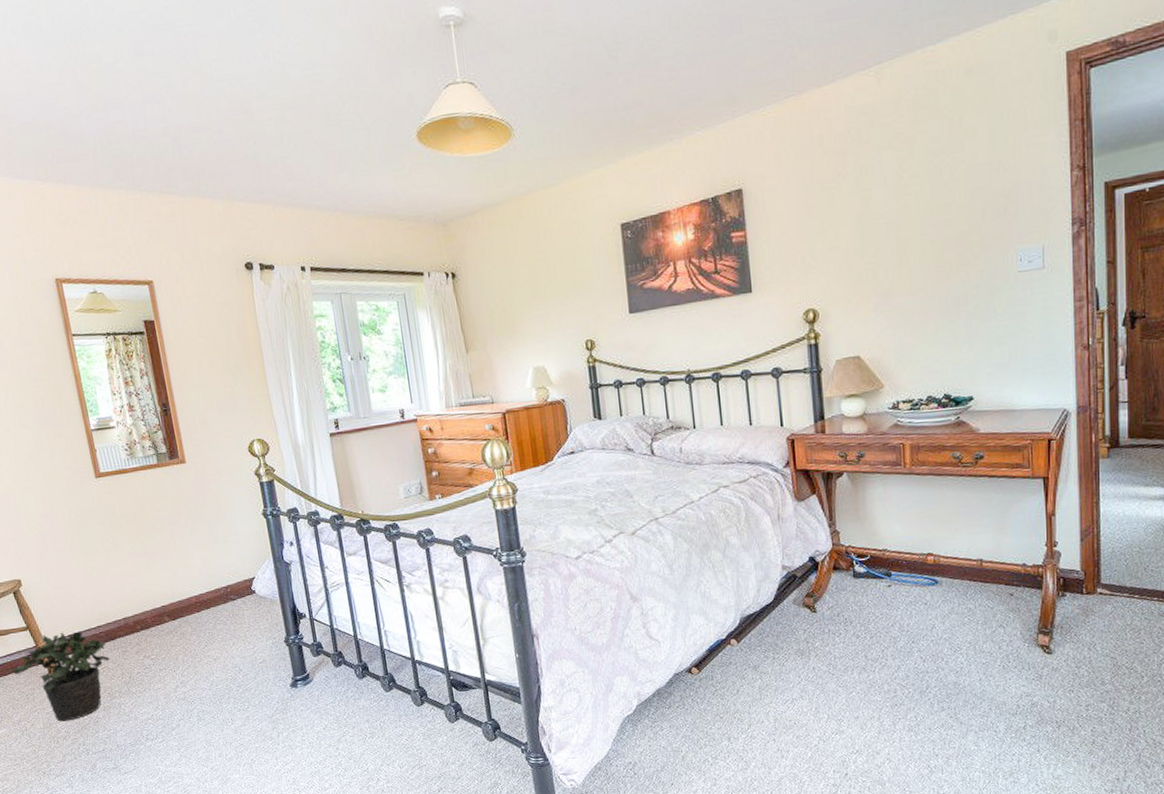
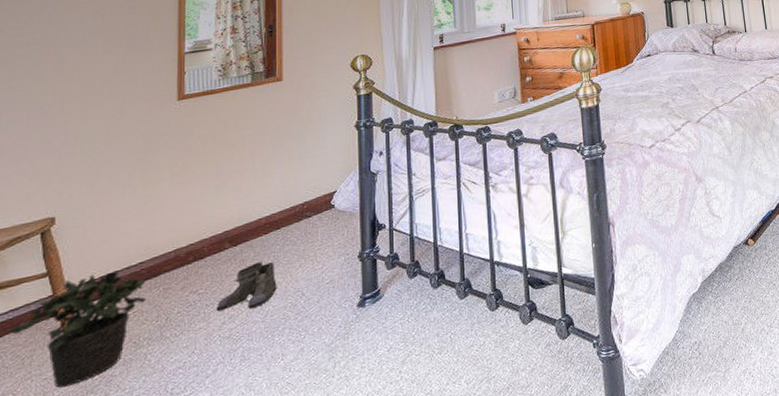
boots: none [168,637,219,678] -> present [216,261,278,312]

